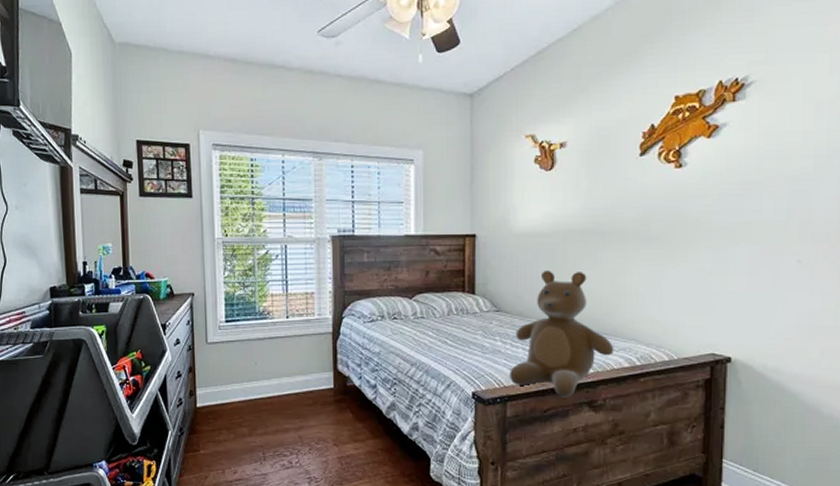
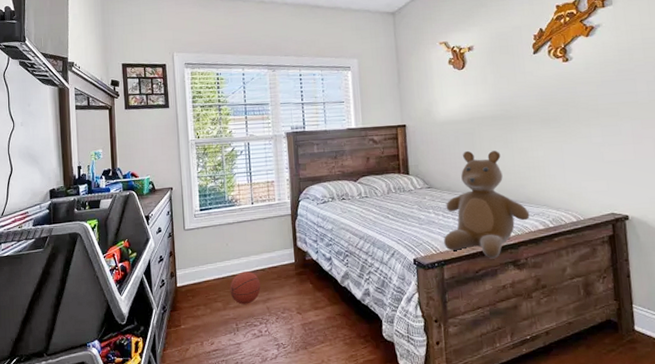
basketball: none [257,395,293,432] -> present [230,271,261,305]

